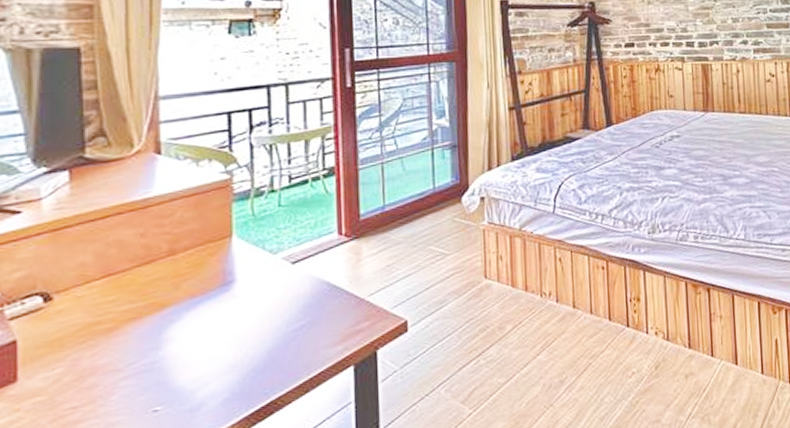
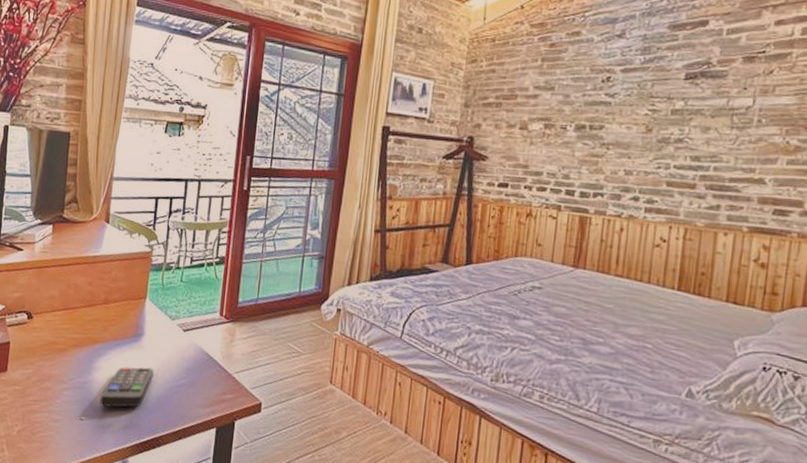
remote control: none [181,318,257,386] -> present [100,367,154,408]

